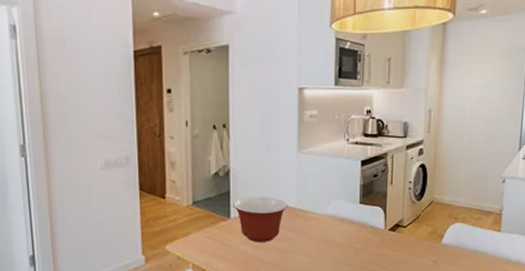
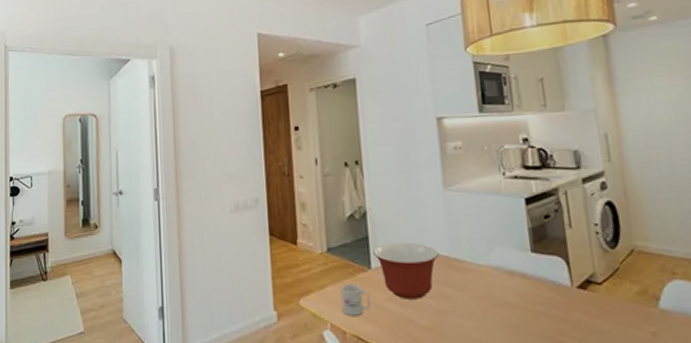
mug: none [203,231,228,257] -> present [341,283,371,316]

